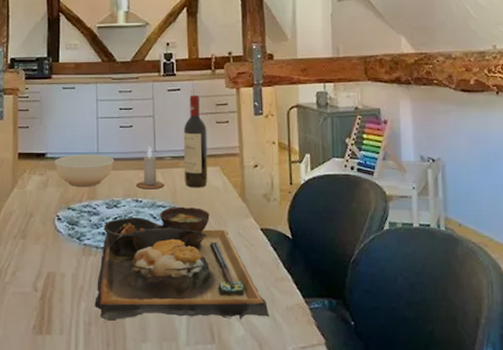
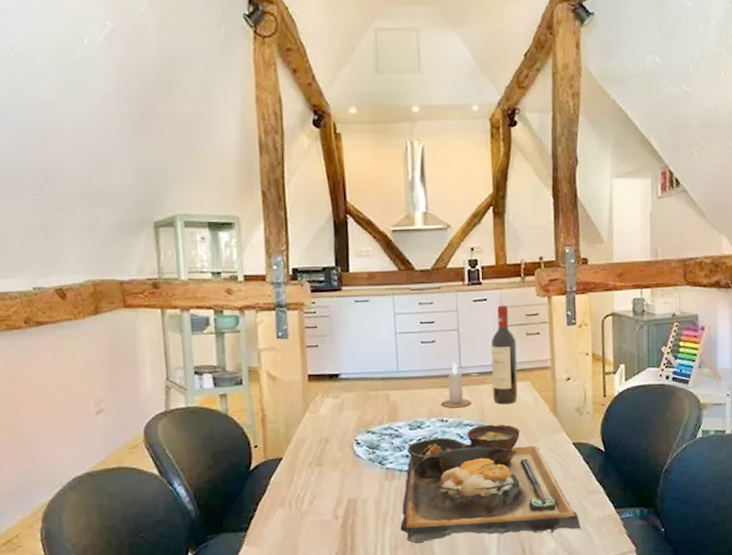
bowl: present [55,155,115,186] -> none [350,373,417,408]

